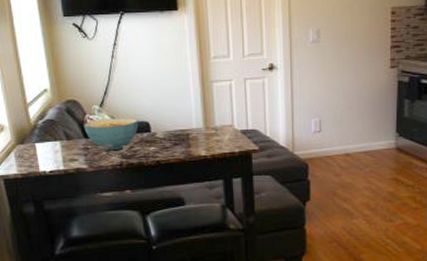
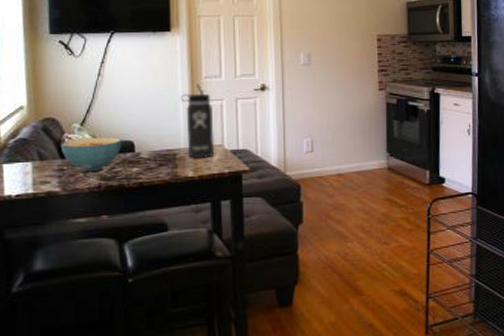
thermos bottle: none [191,64,225,139] -> present [181,84,215,159]

